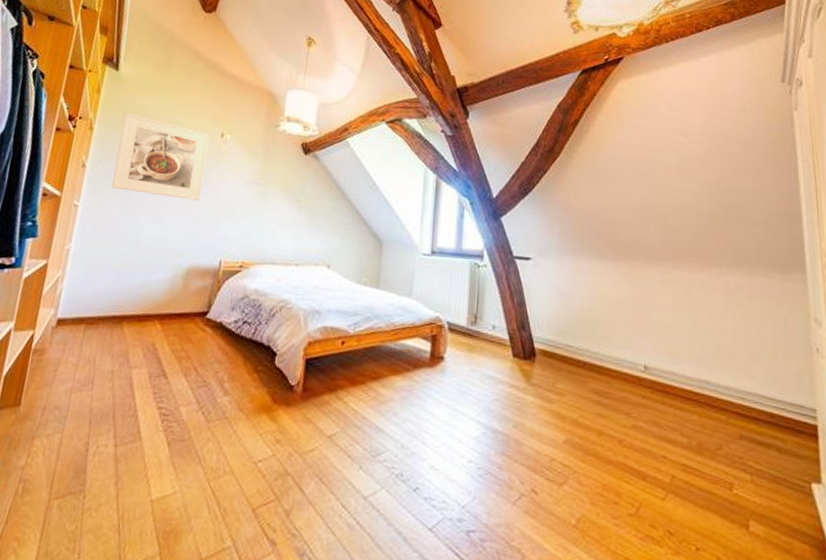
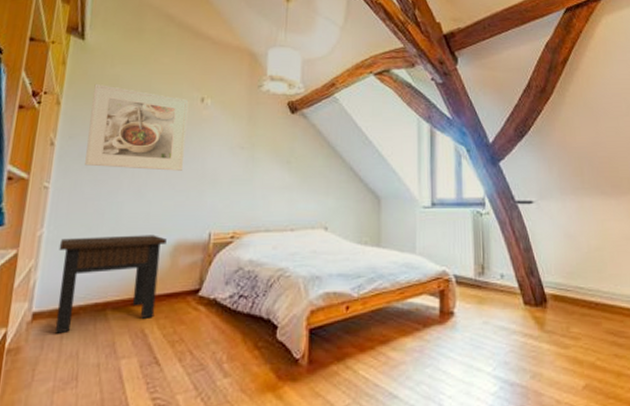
side table: none [75,254,181,340] -> present [54,235,167,334]

